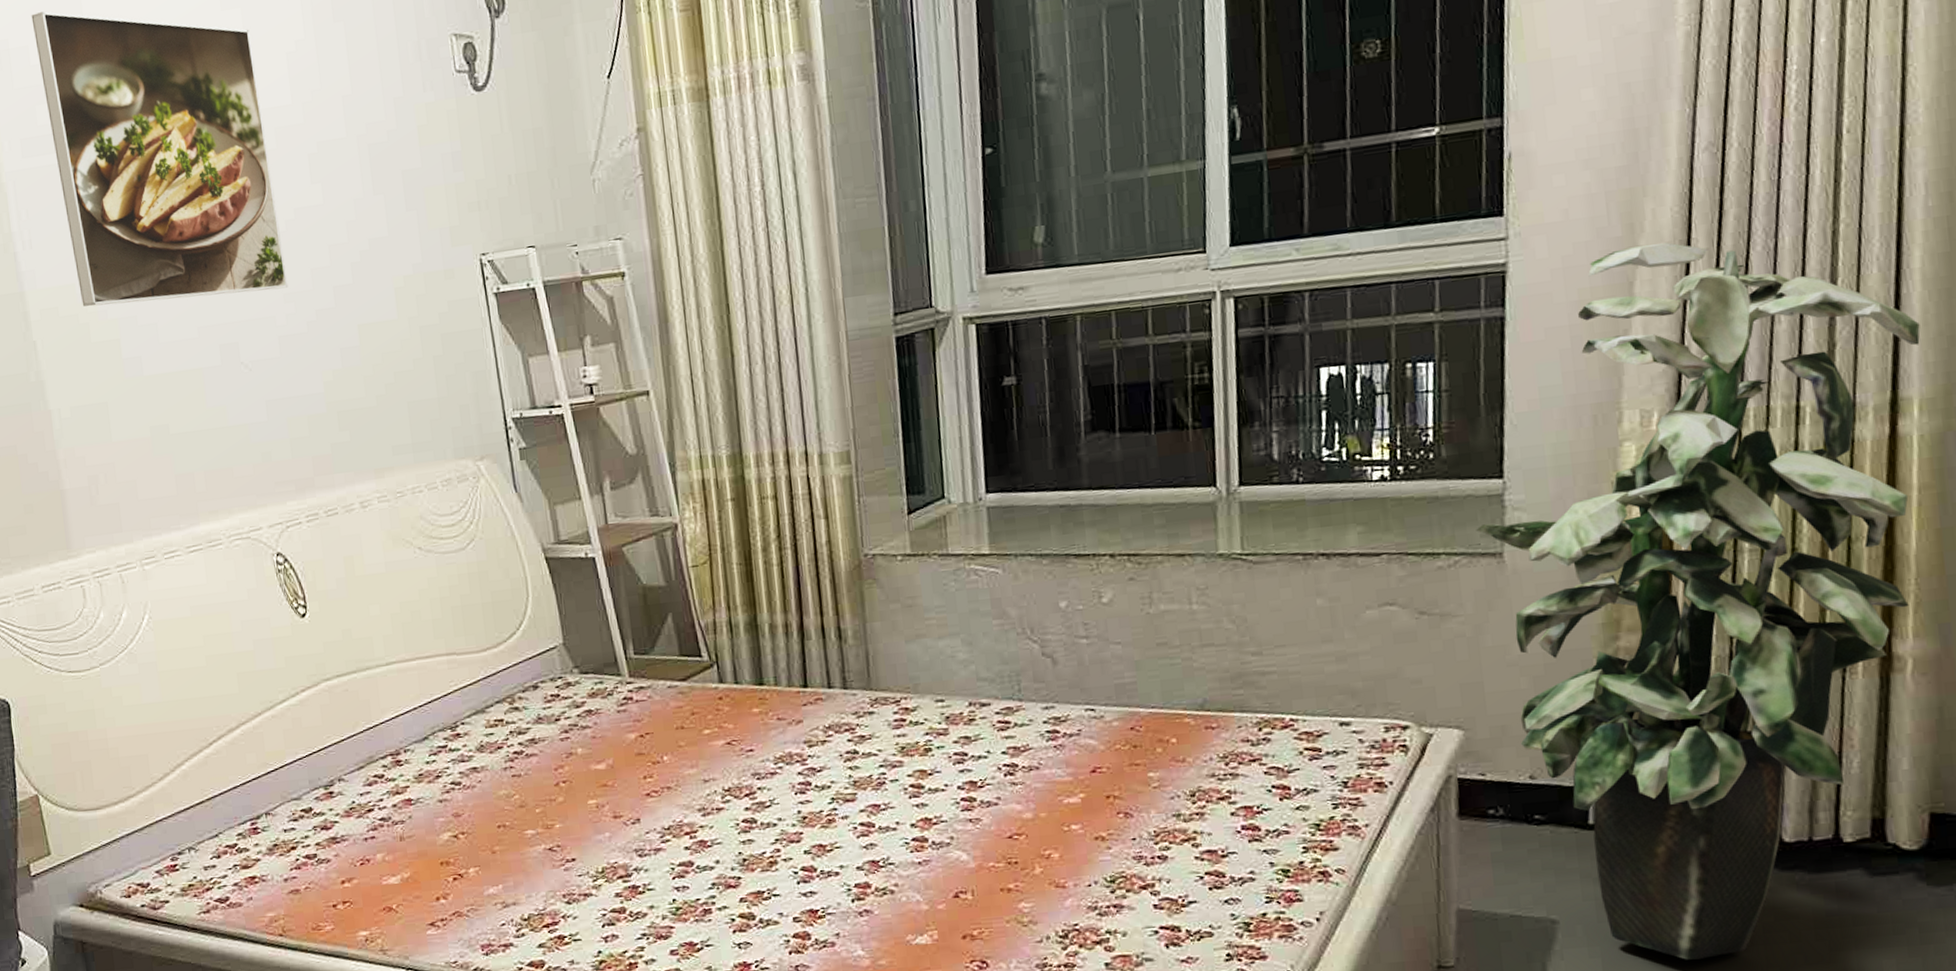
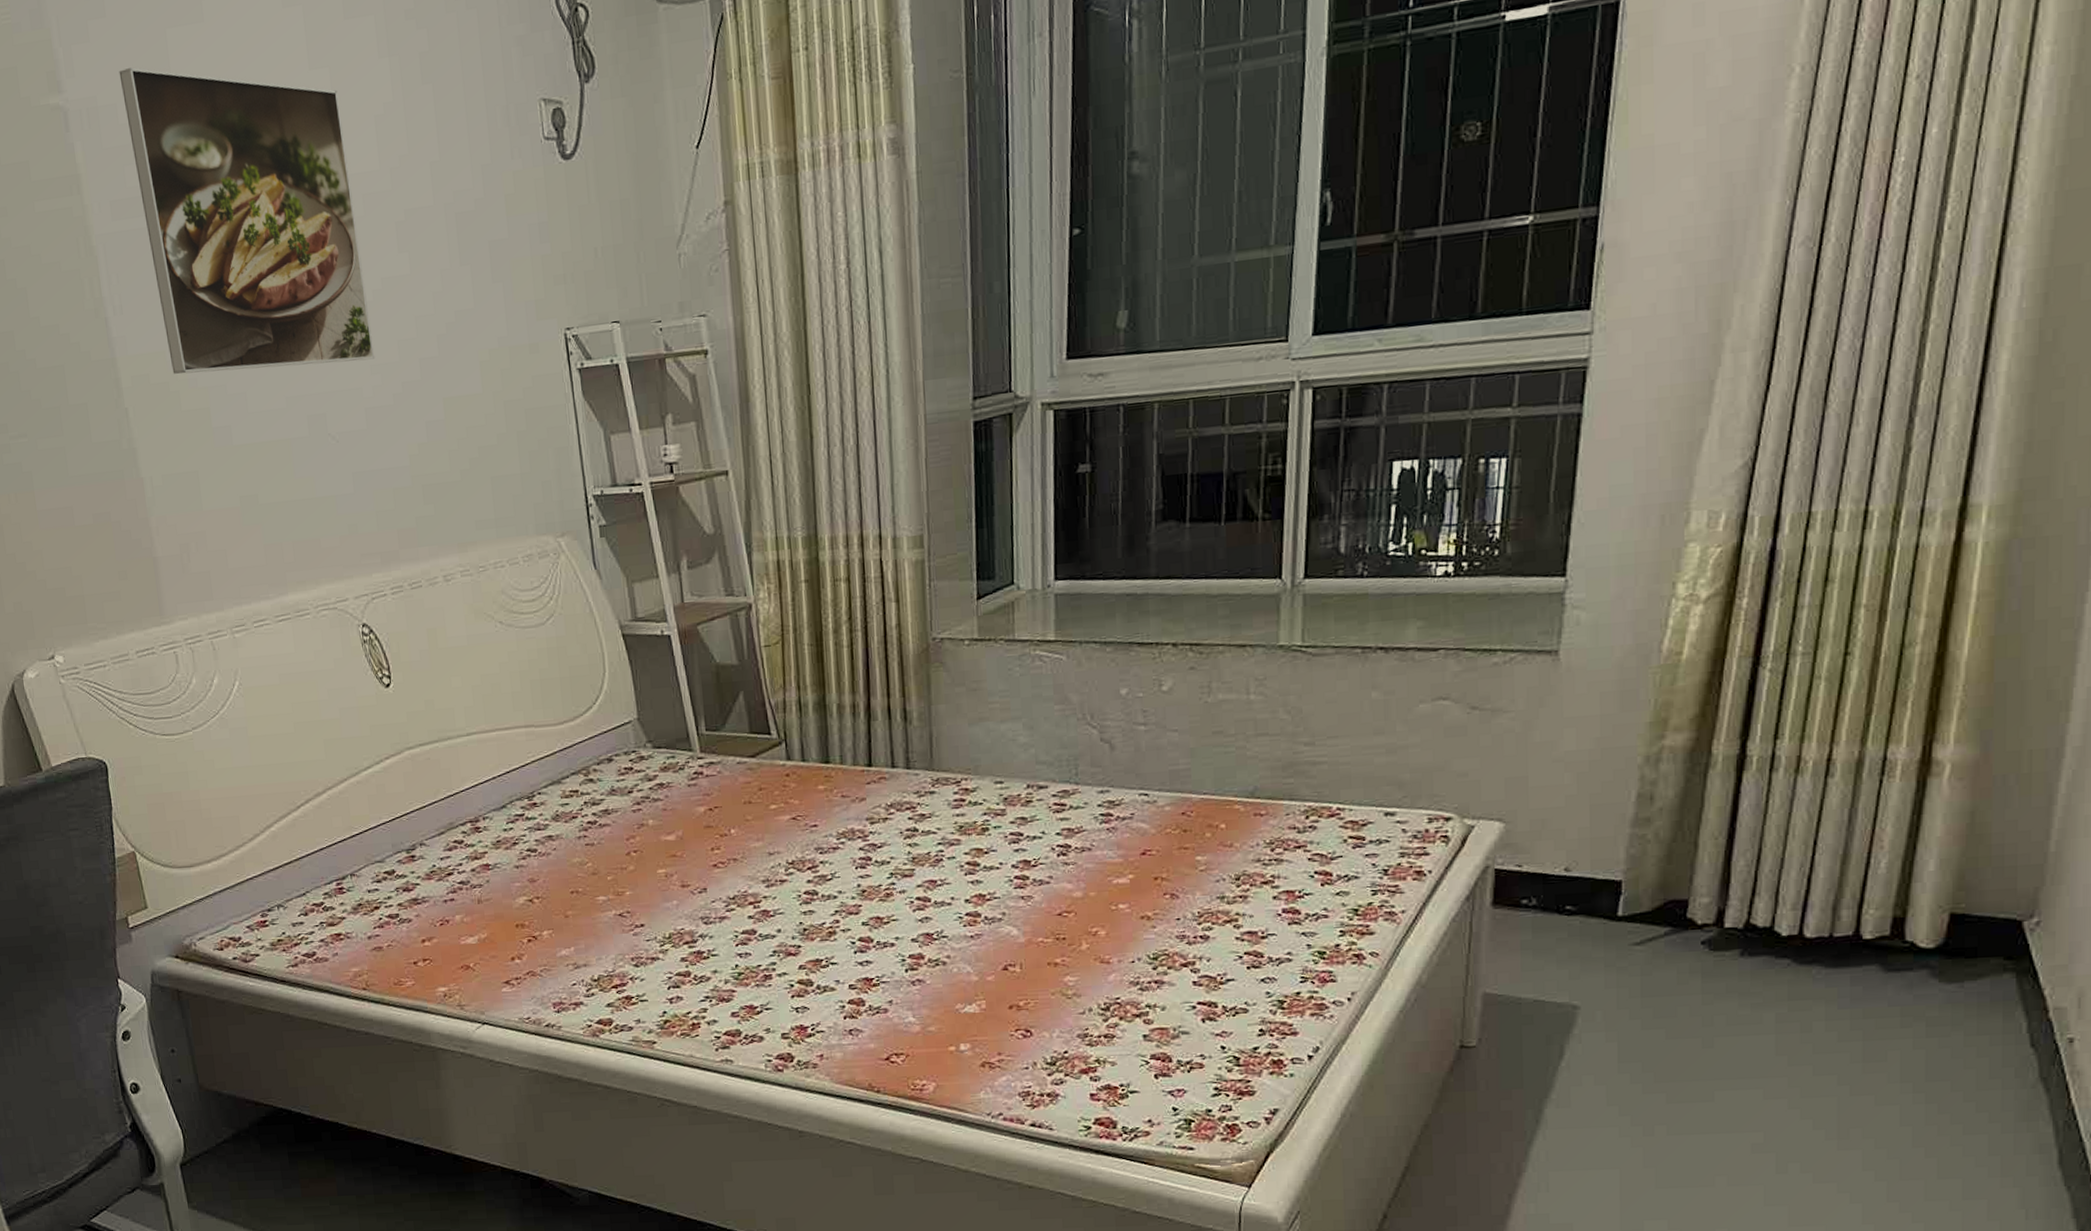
indoor plant: present [1476,243,1921,960] -> none [1534,340,1998,1046]

